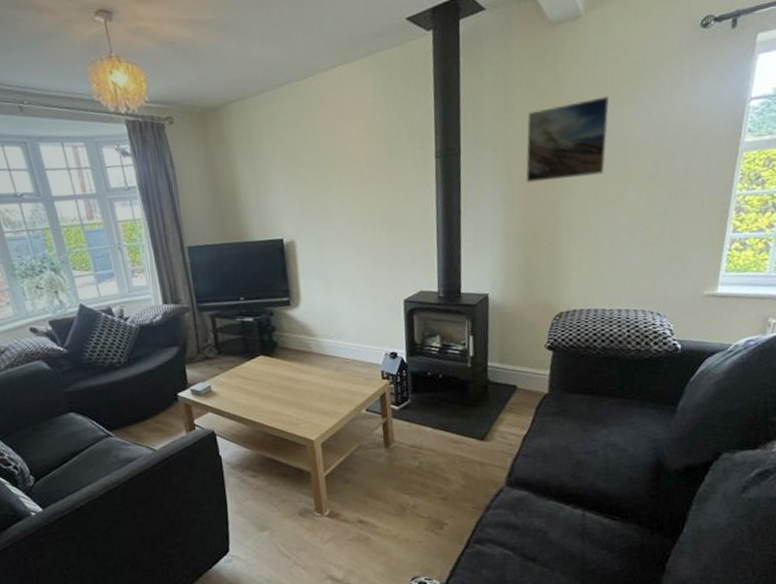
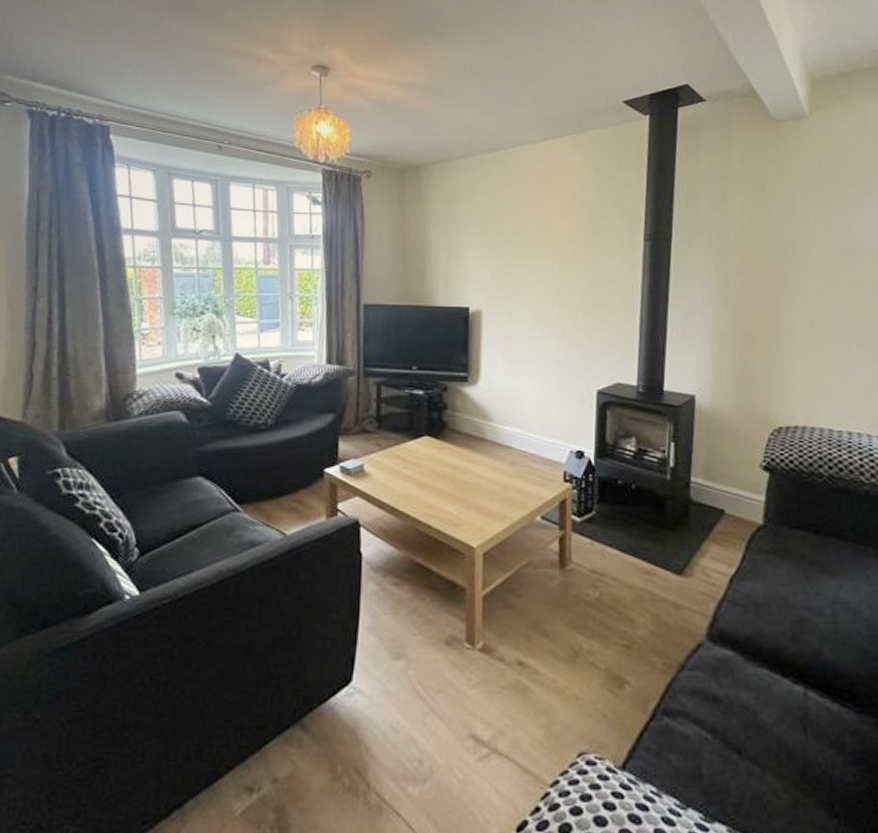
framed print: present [526,96,610,183] -> none [743,197,837,278]

